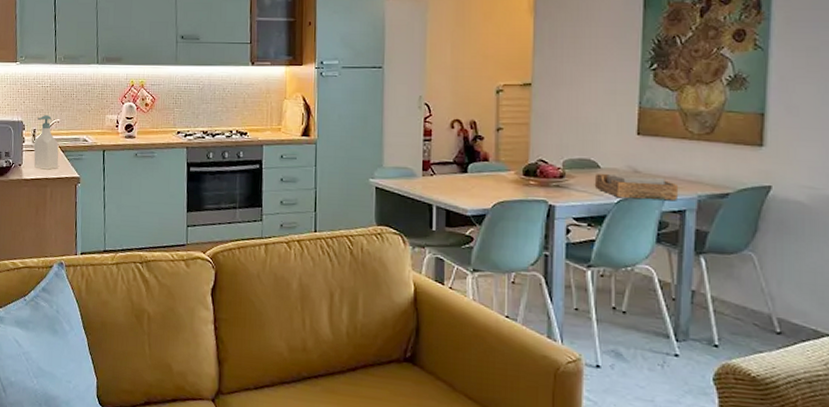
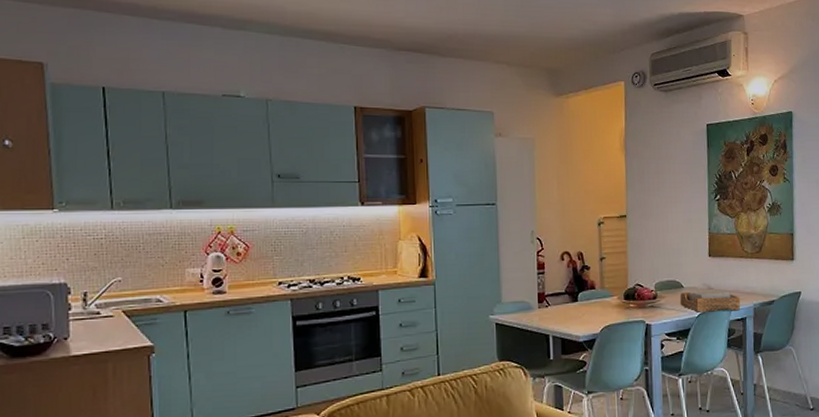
soap bottle: present [33,115,59,170] -> none [85,274,123,341]

